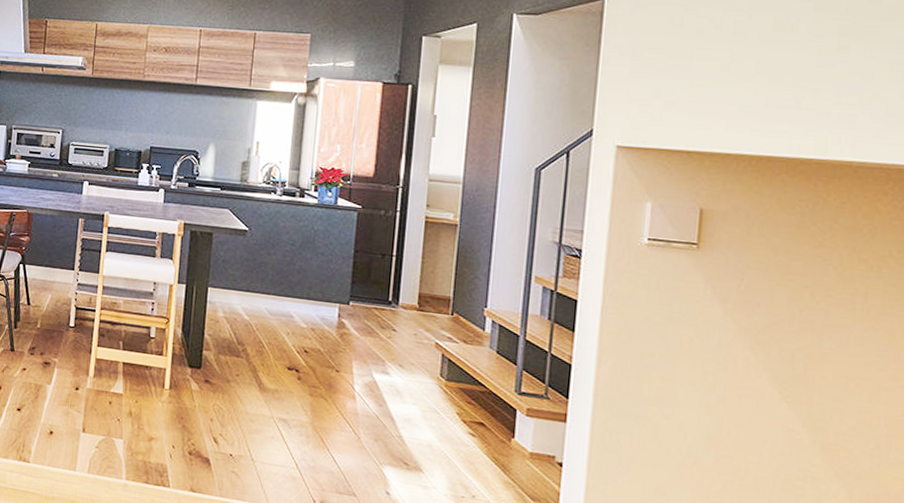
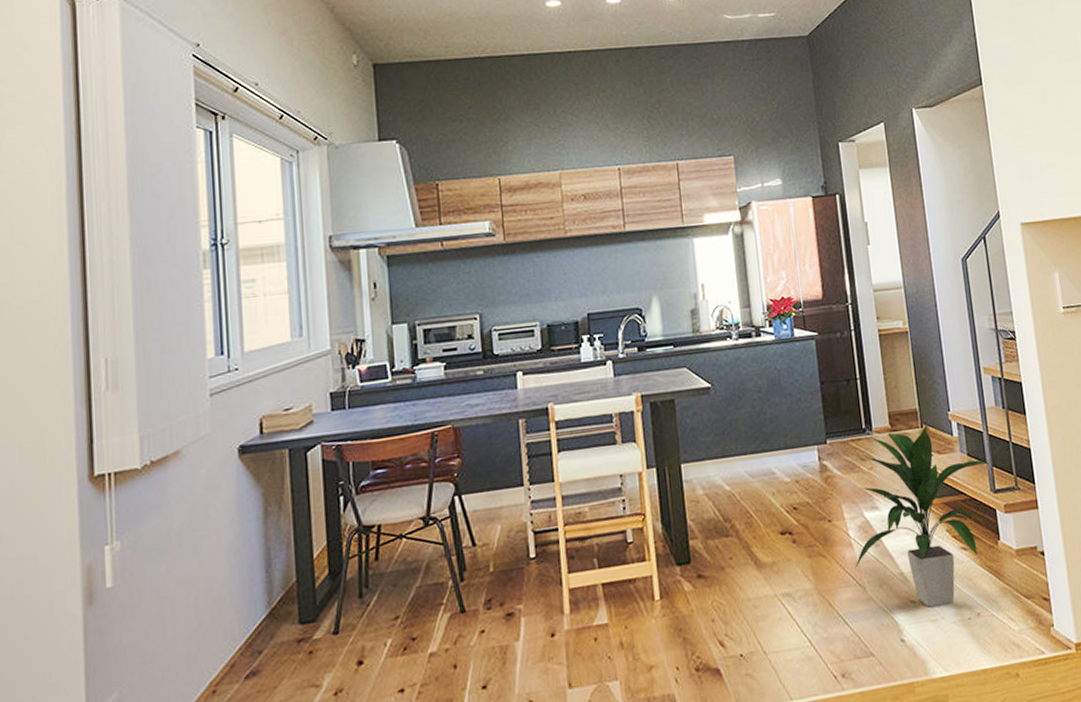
indoor plant: none [352,308,524,478] -> present [854,423,993,607]

